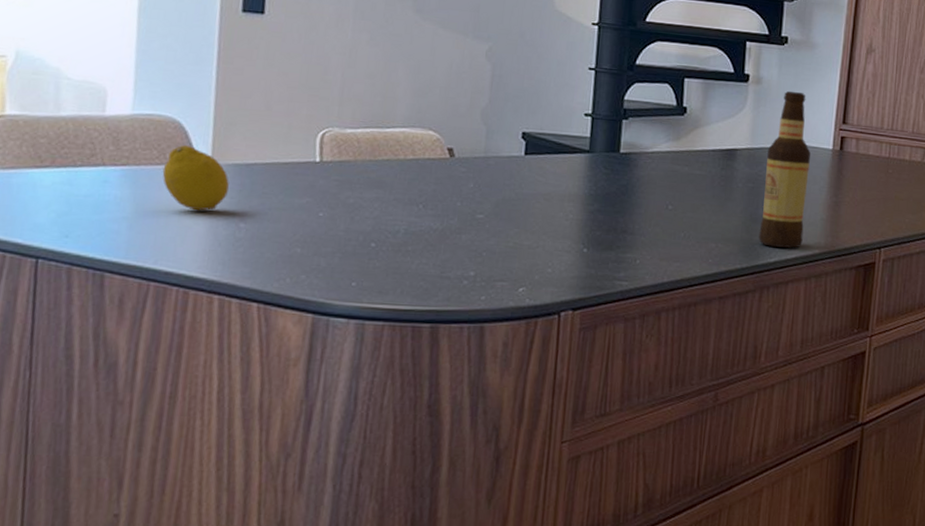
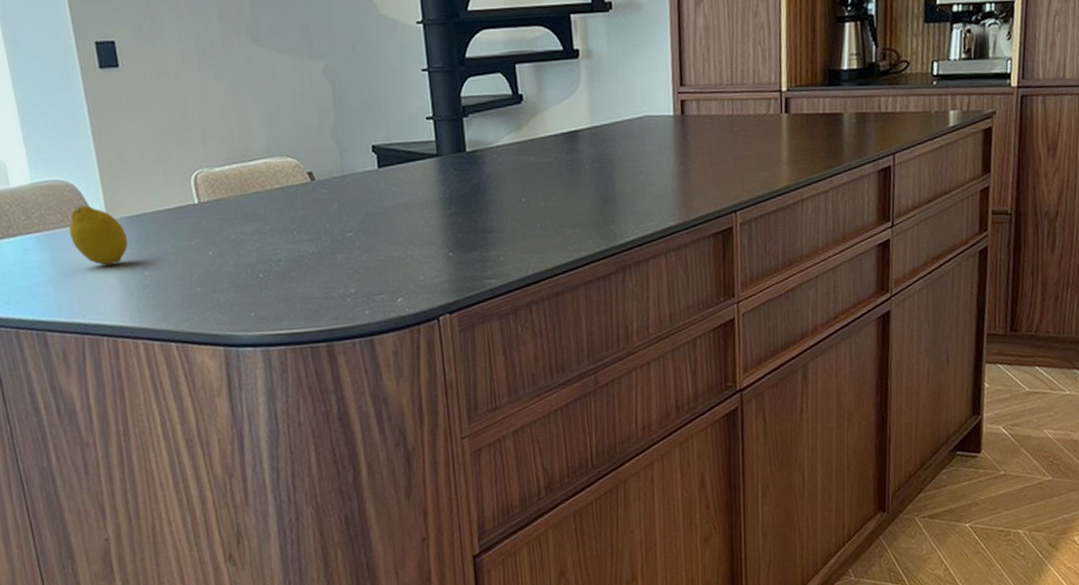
bottle: present [758,90,811,248] -> none [609,59,657,226]

